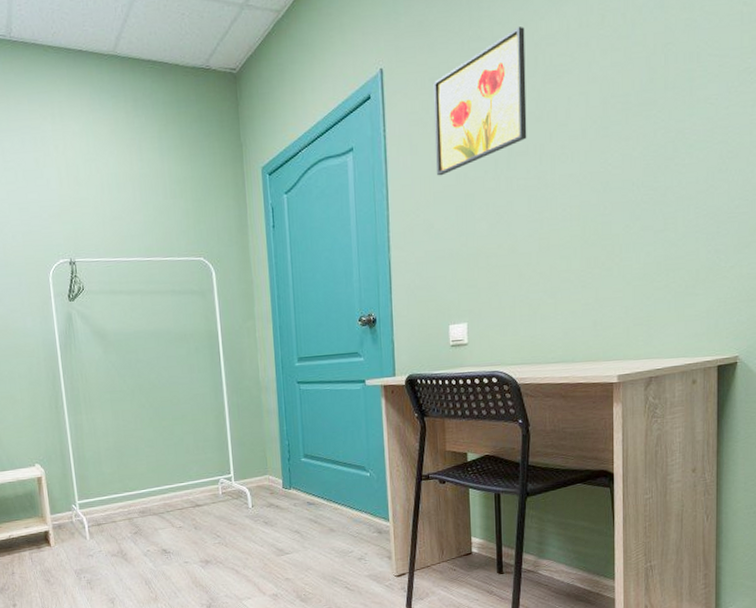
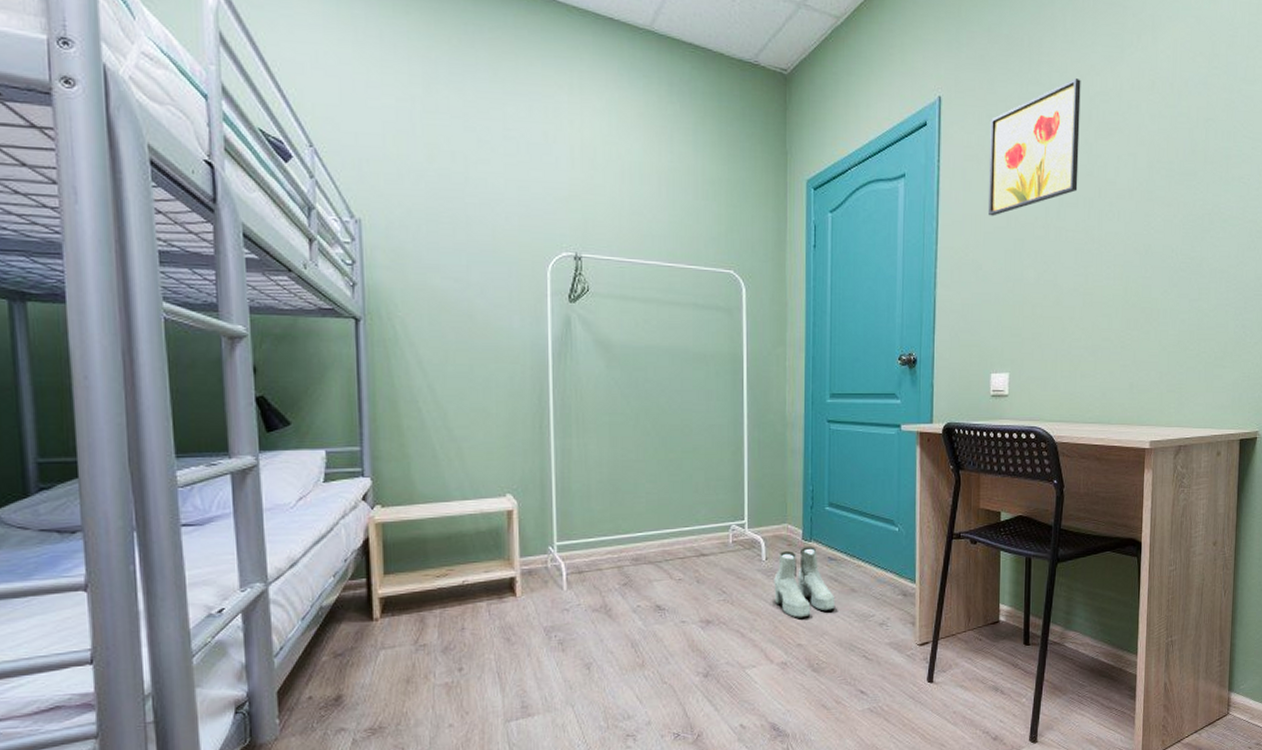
boots: none [260,493,317,556] -> present [774,546,836,618]

